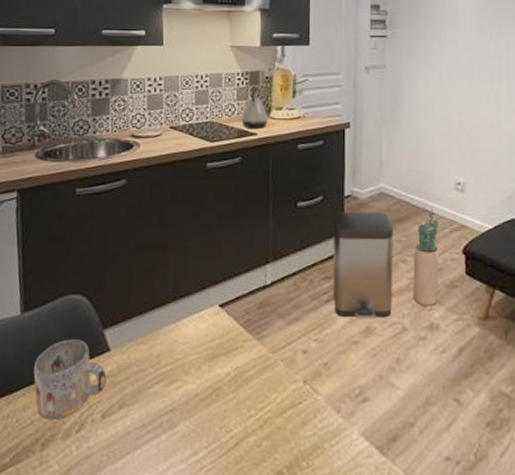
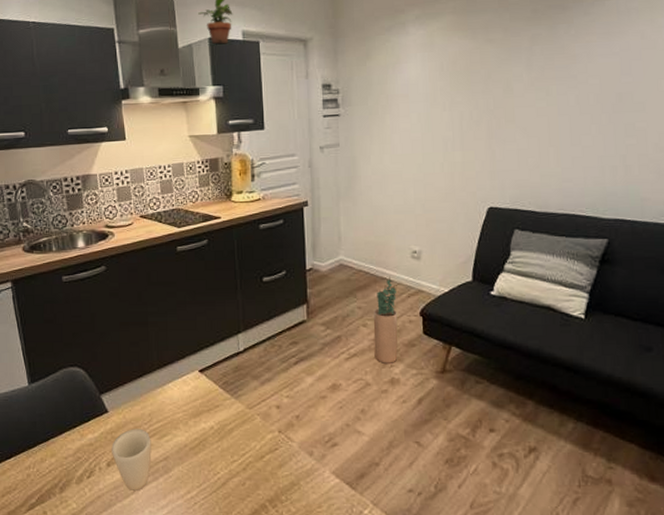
mug: present [33,339,107,420] -> none [46,404,108,469]
cup: none [108,372,157,450] -> present [111,429,152,491]
kettle: present [240,84,269,128] -> none [204,171,231,212]
pedal bin: present [333,211,394,319] -> none [297,282,356,377]

